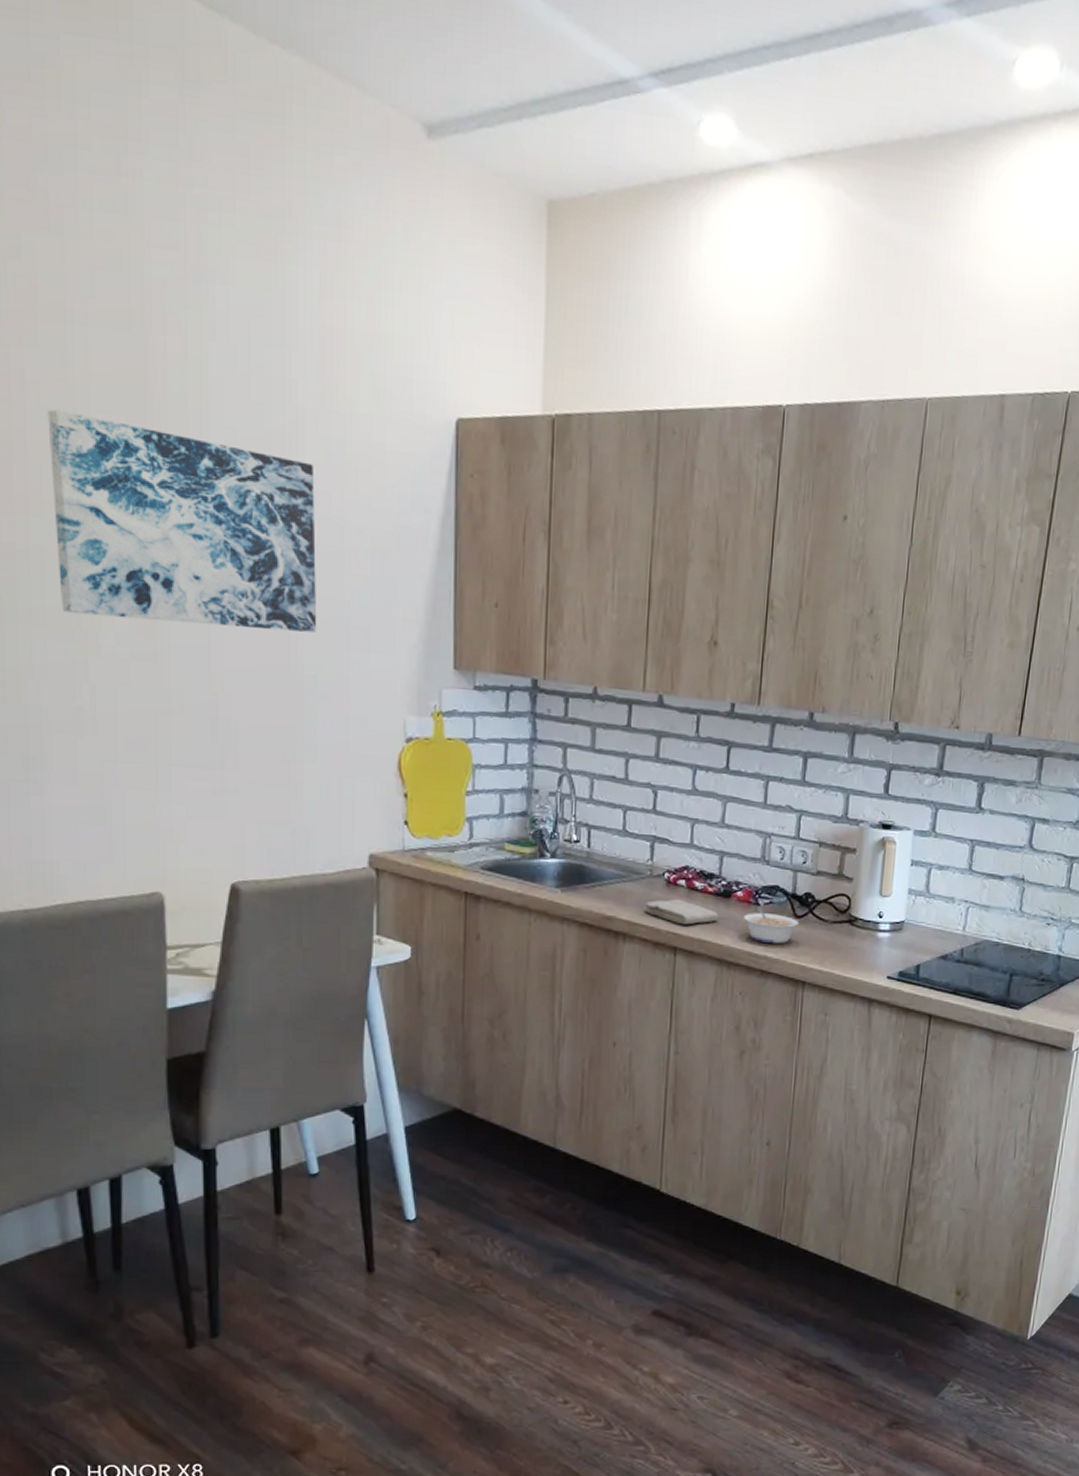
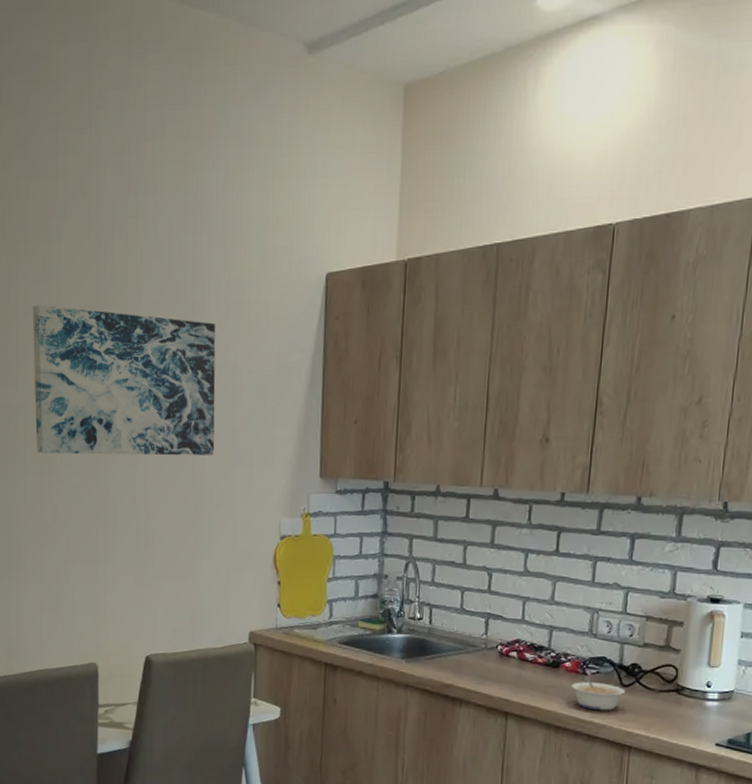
washcloth: present [643,898,719,925] -> none [478,668,548,693]

